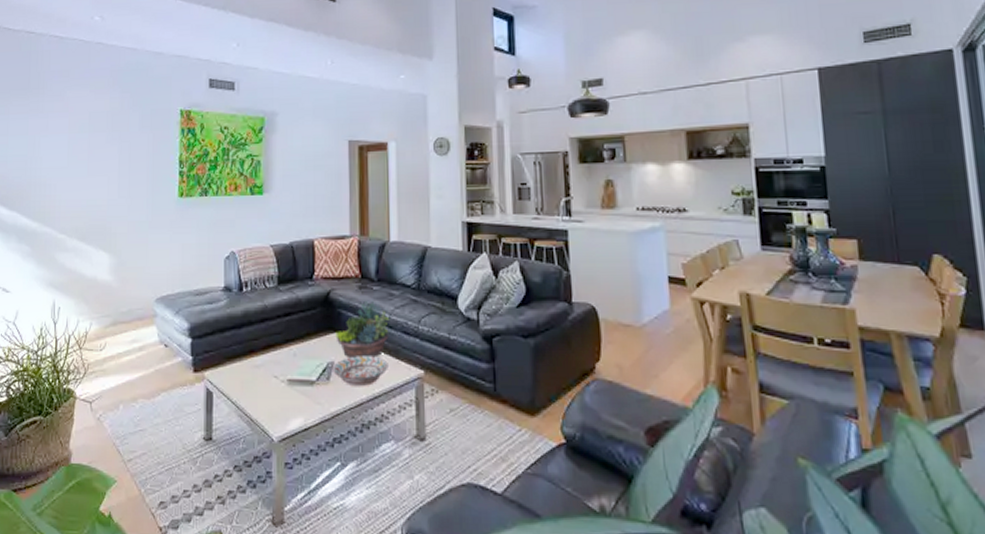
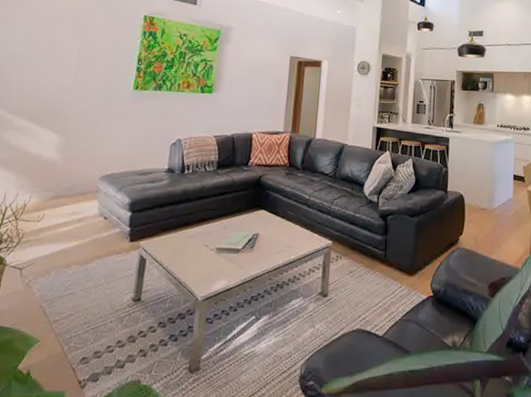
decorative bowl: present [333,356,388,387] -> none [257,229,304,254]
succulent planter: present [335,300,390,359] -> none [262,184,309,231]

